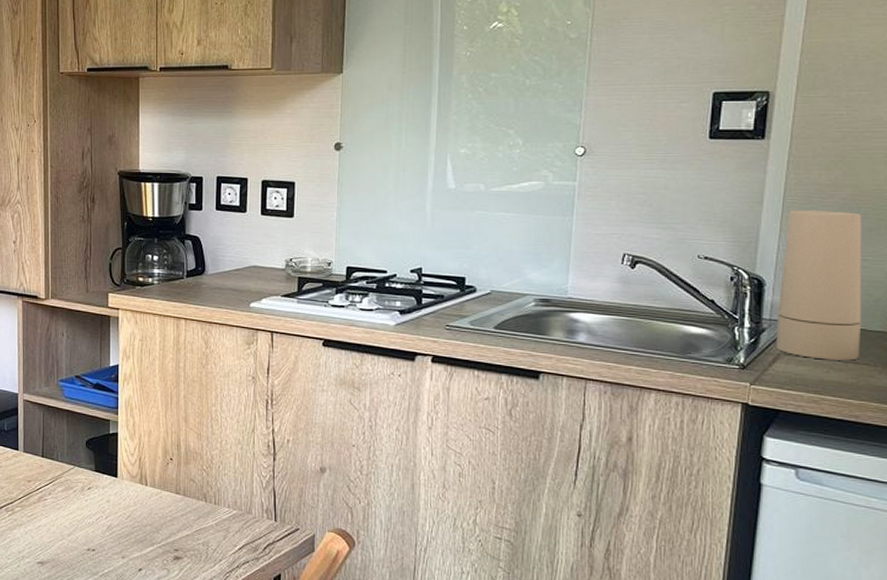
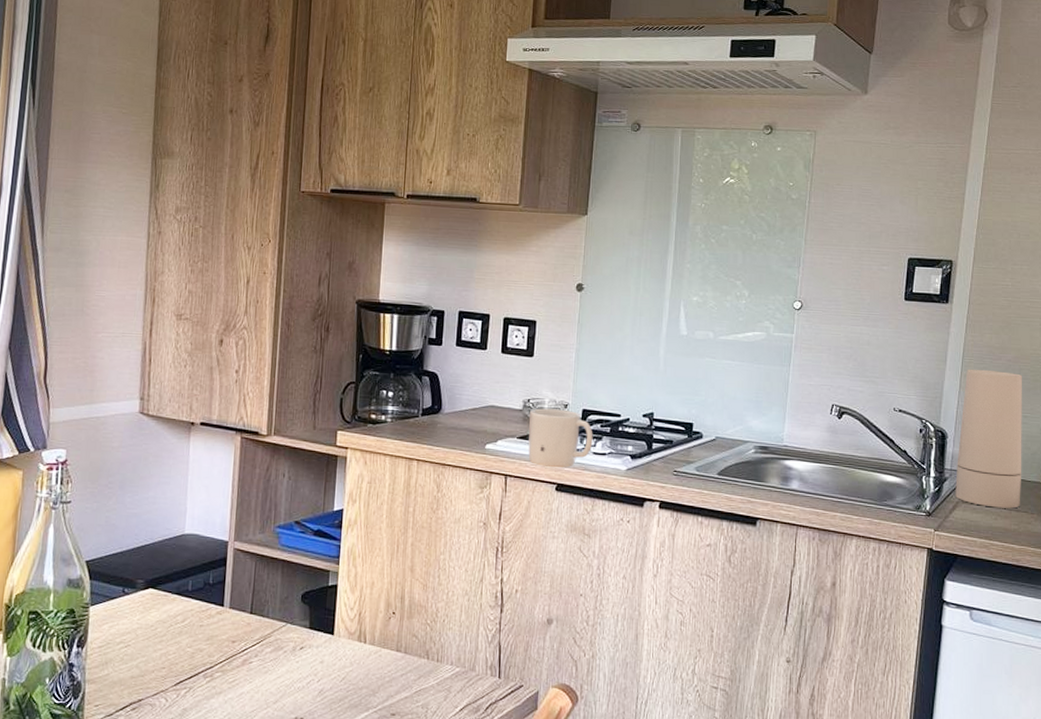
mug: none [292,267,359,324] -> present [528,408,593,468]

